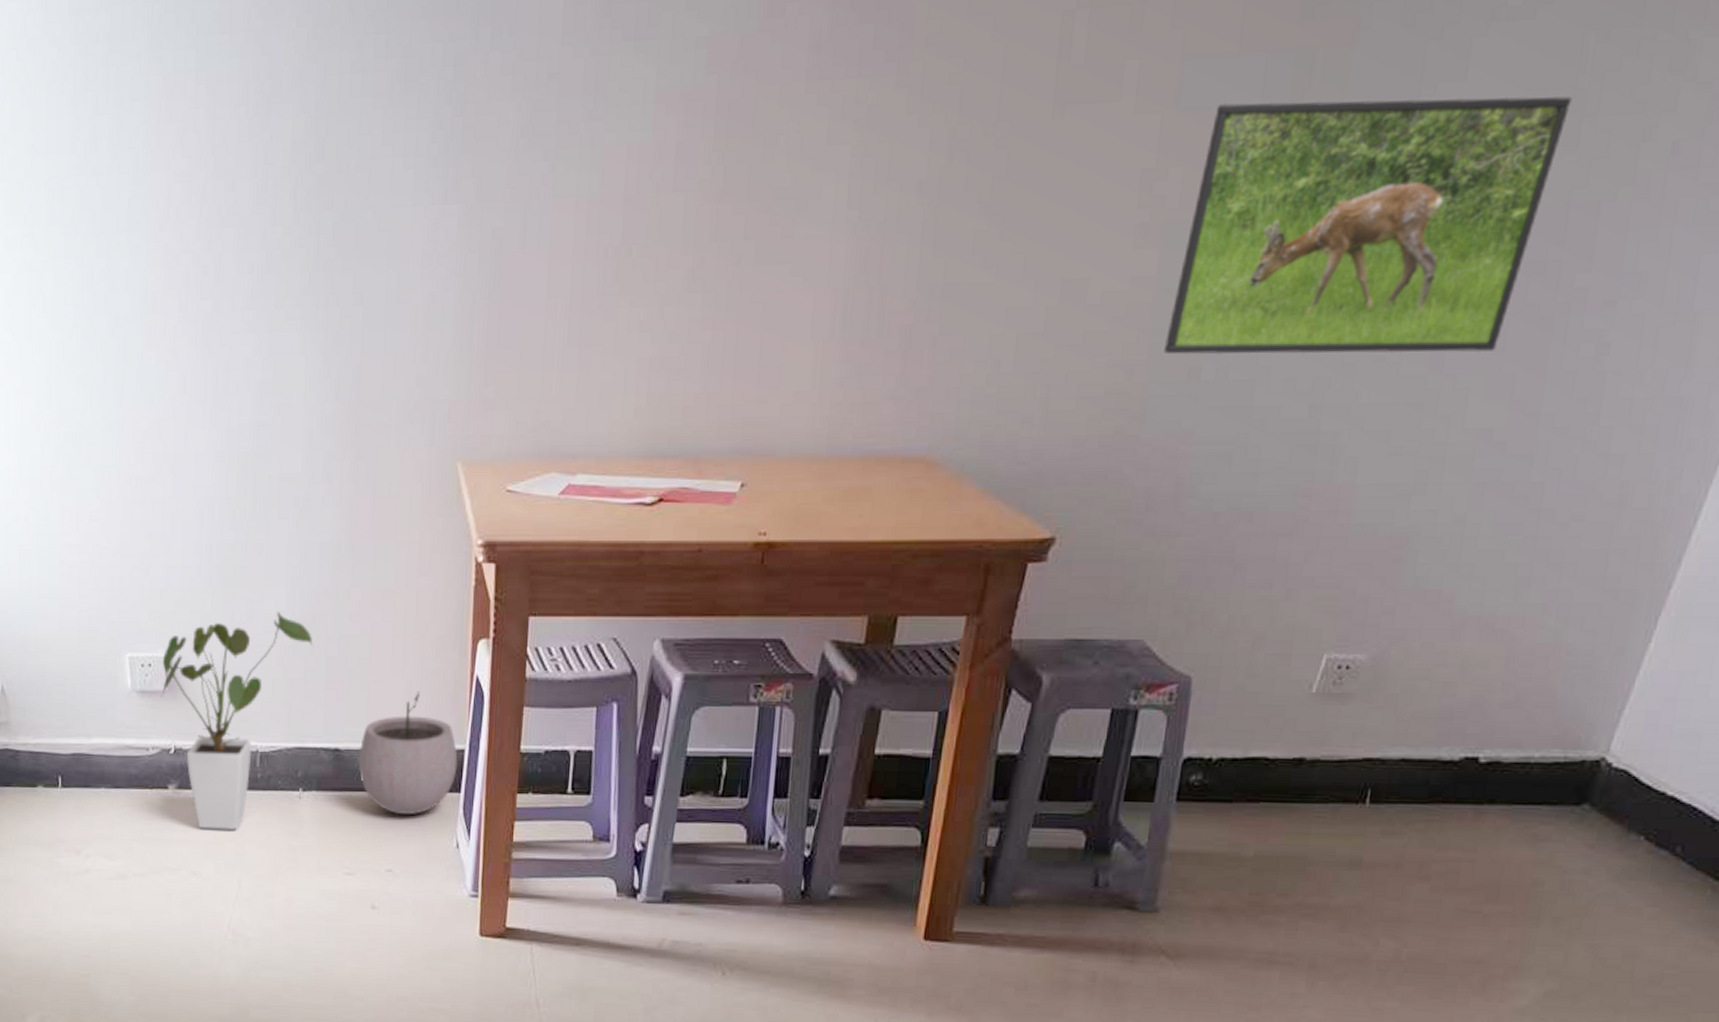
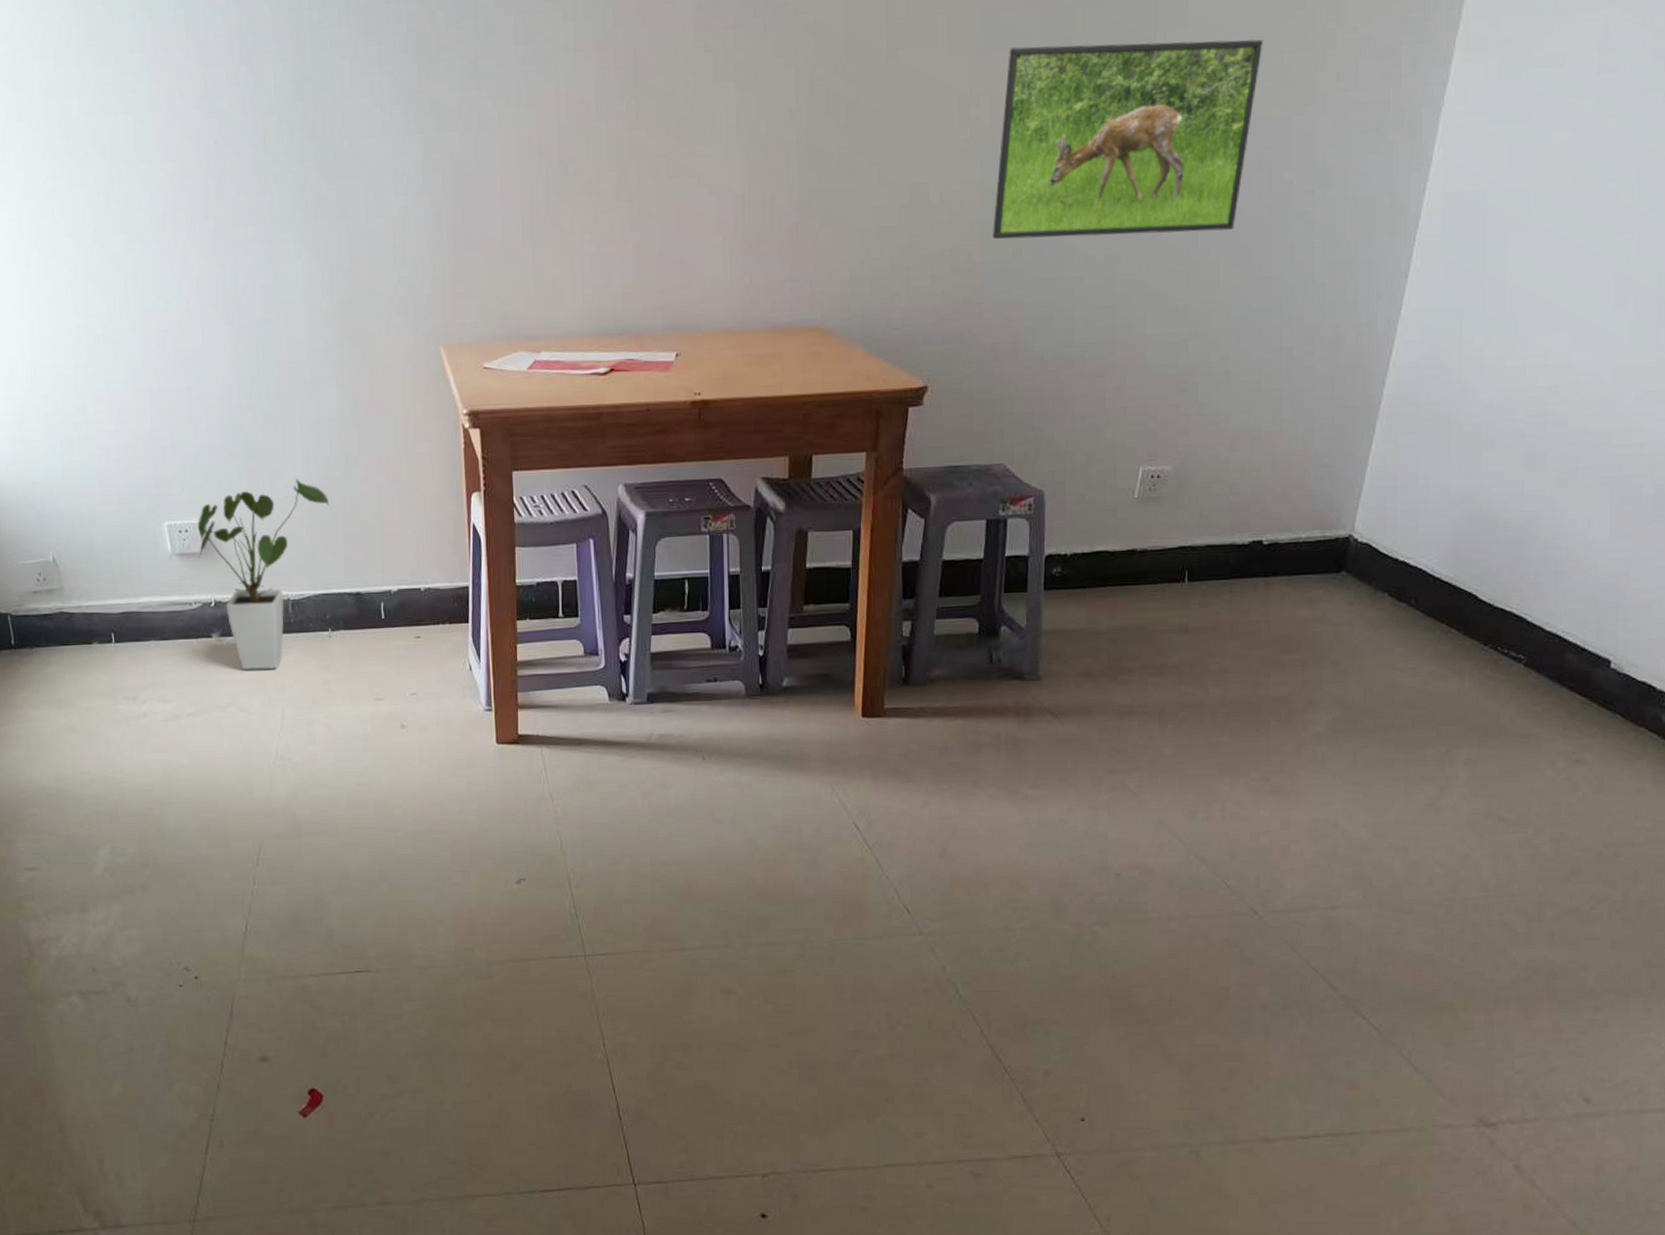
plant pot: present [358,690,458,815] -> none [377,538,464,646]

